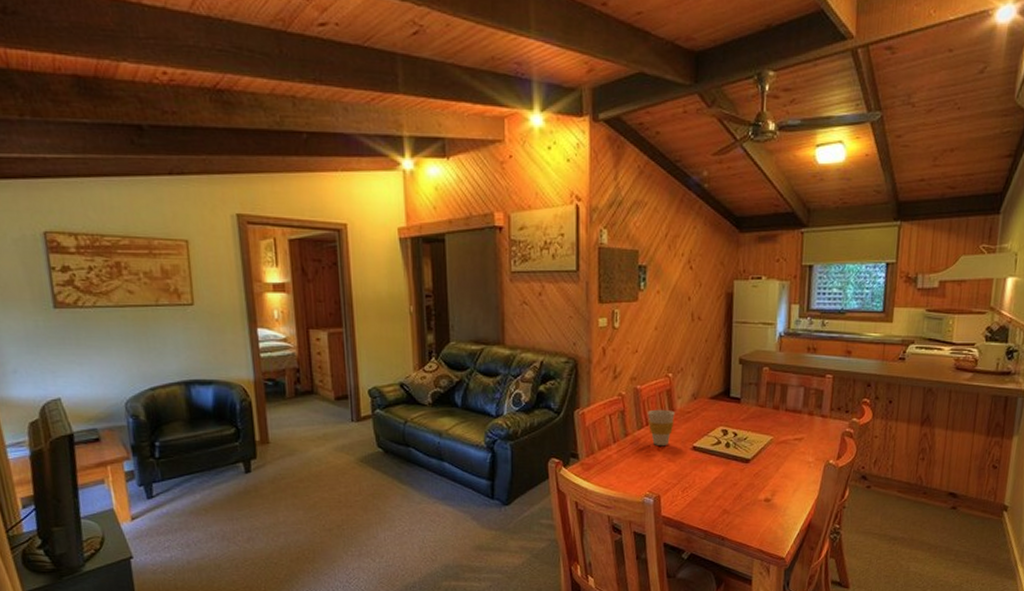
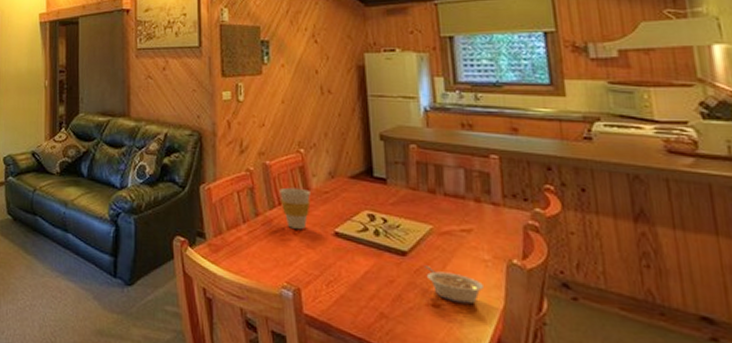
legume: none [762,470,805,497] -> present [424,266,483,305]

